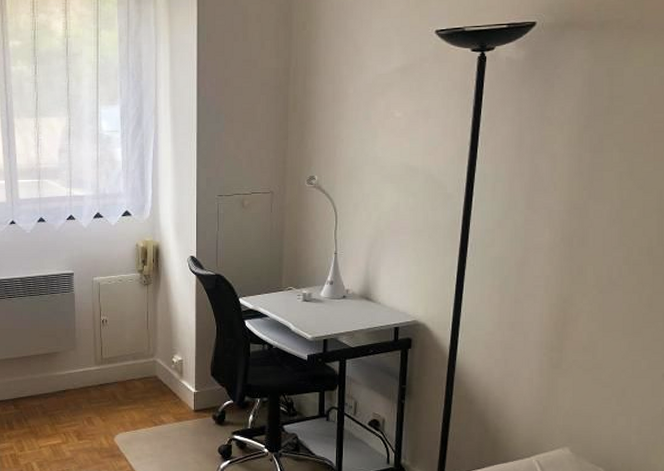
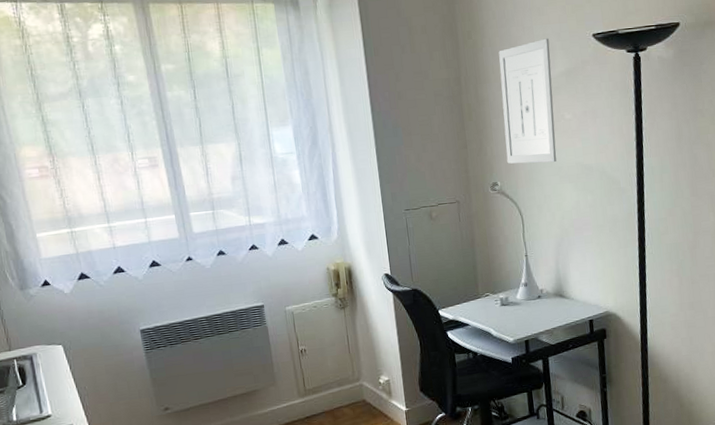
wall art: none [327,32,387,160] -> present [498,38,557,164]

